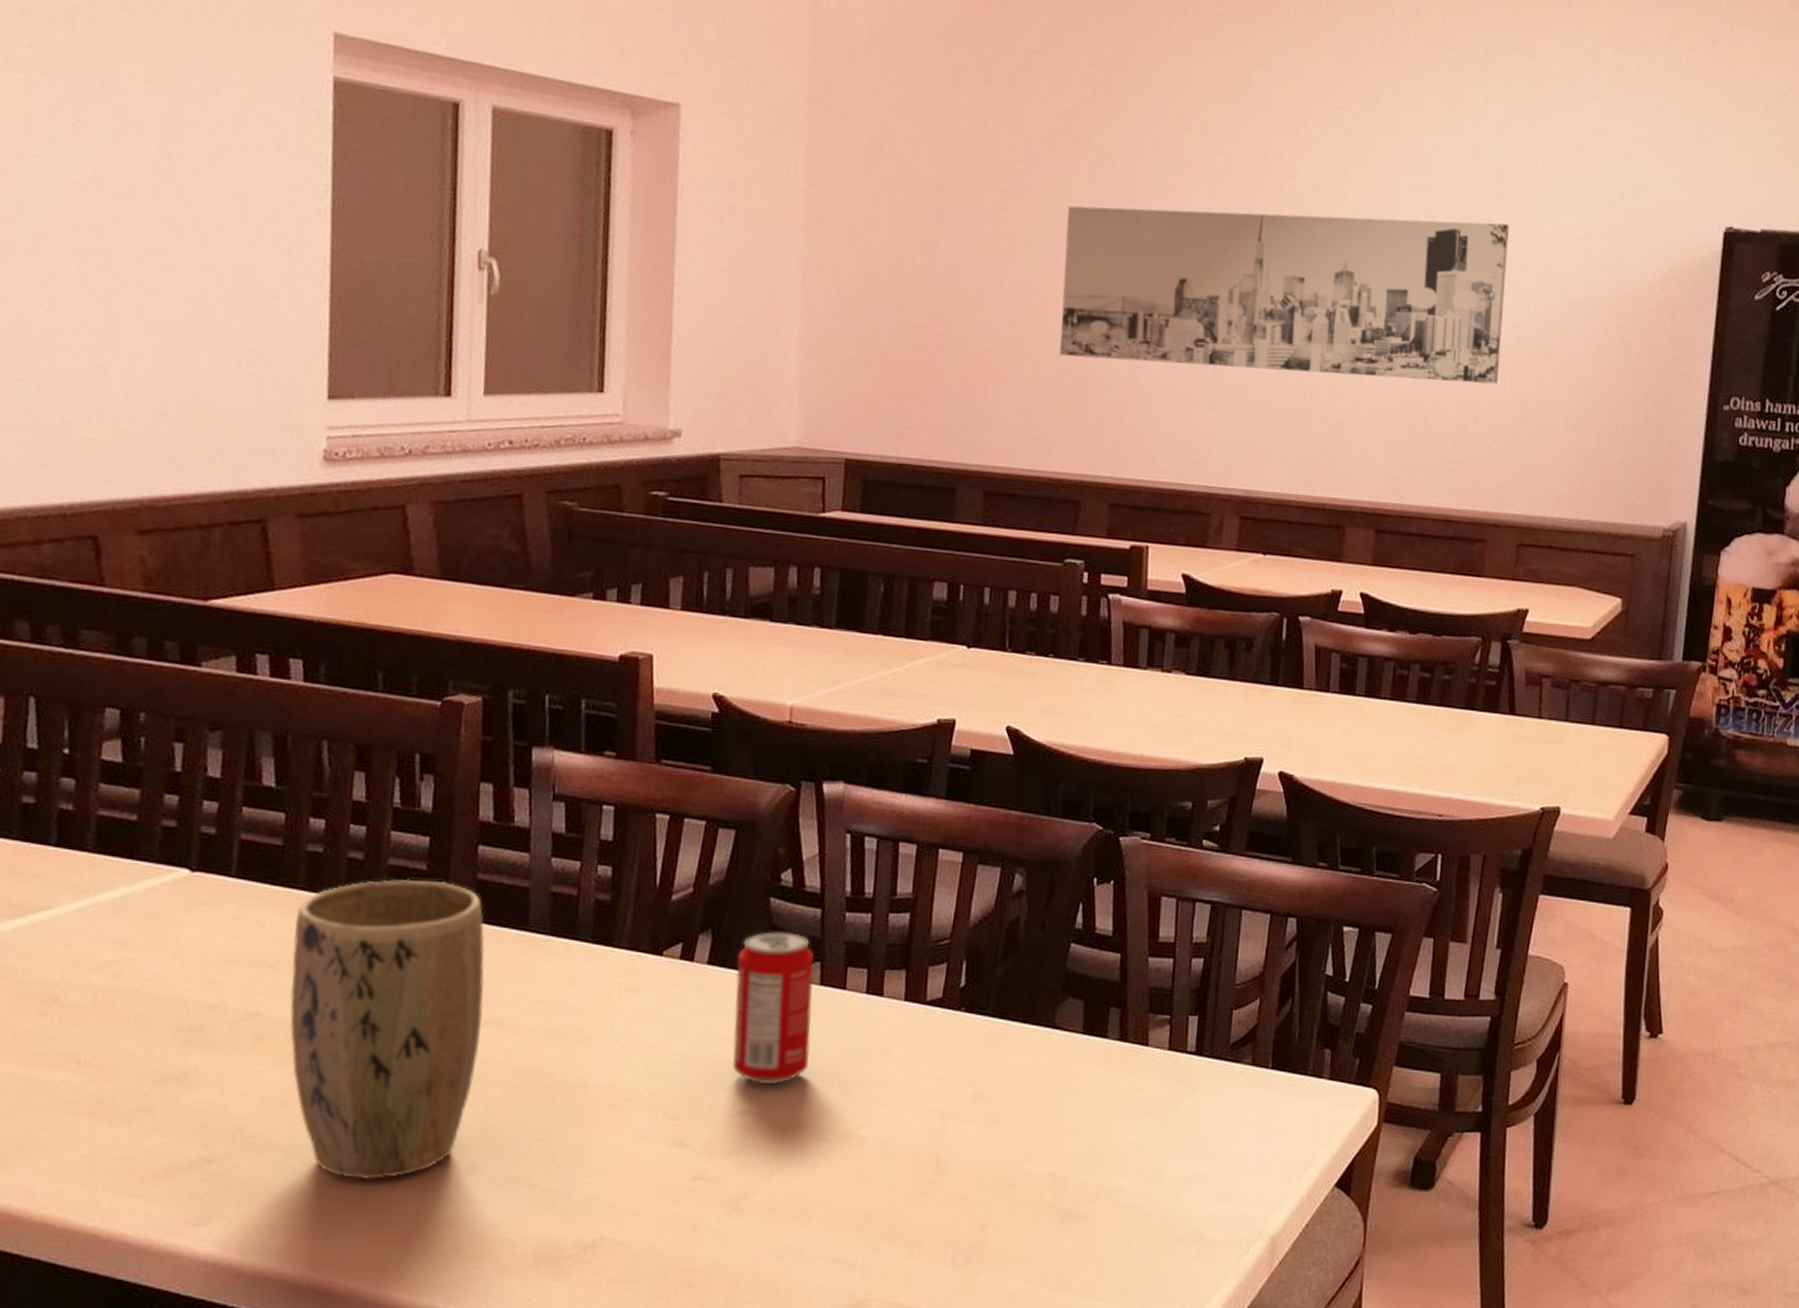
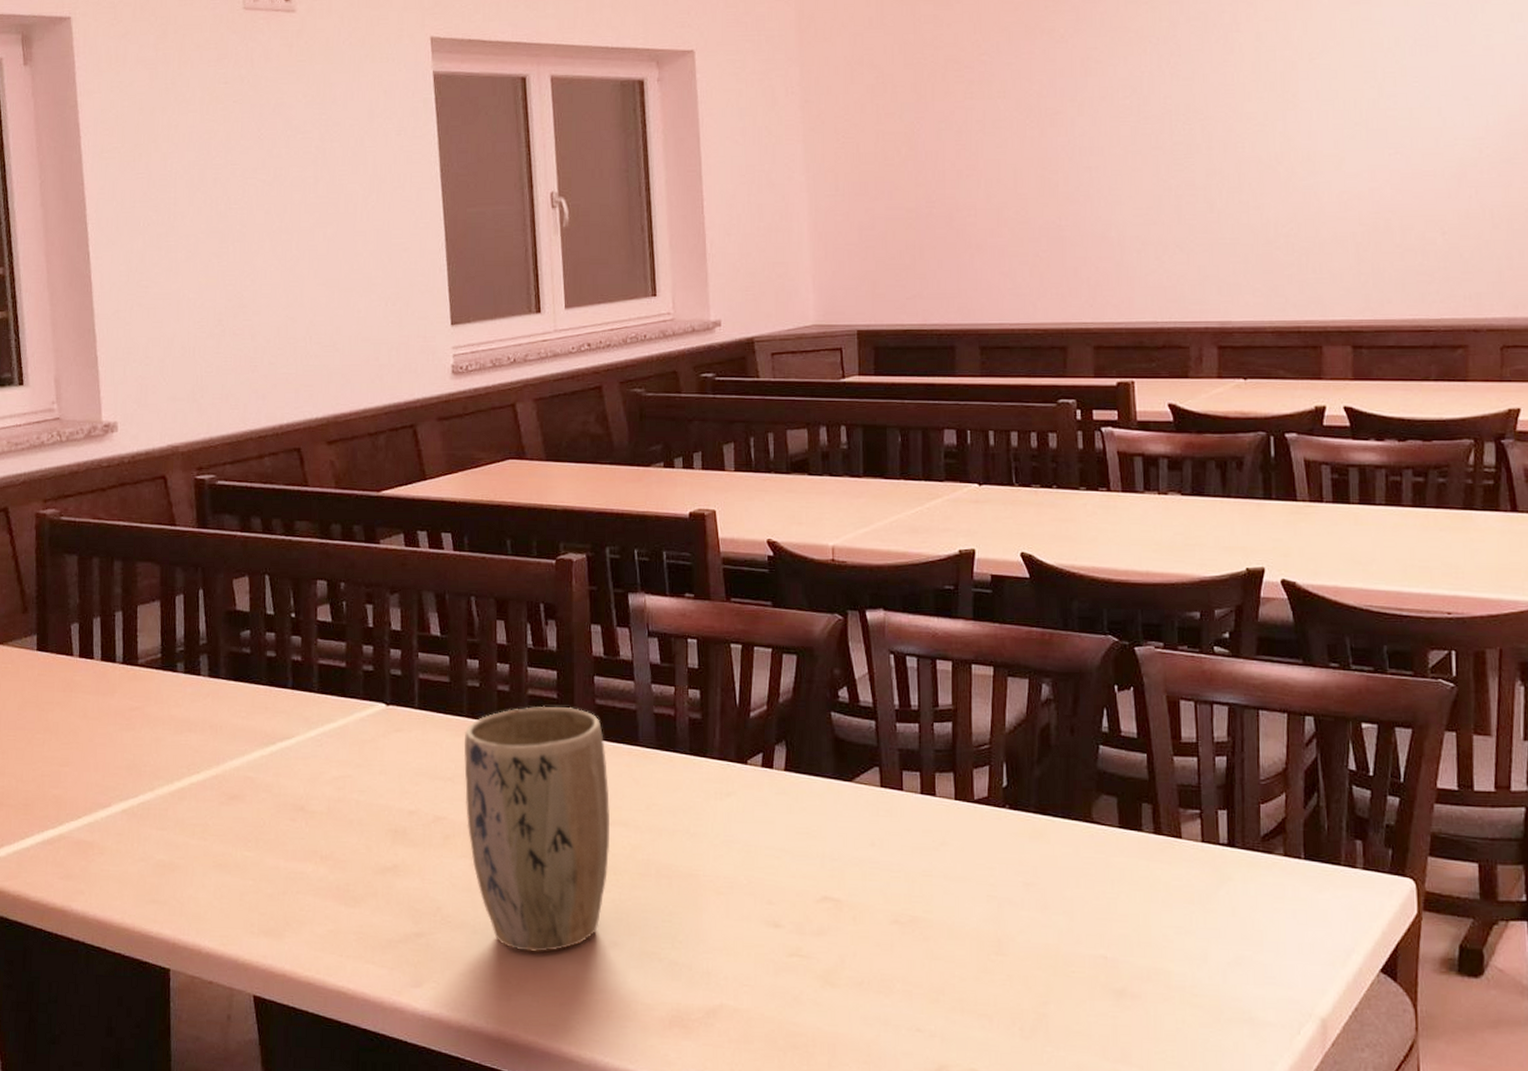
beverage can: present [731,931,814,1085] -> none [809,741,878,875]
wall art: present [1059,205,1509,385] -> none [1028,42,1463,220]

